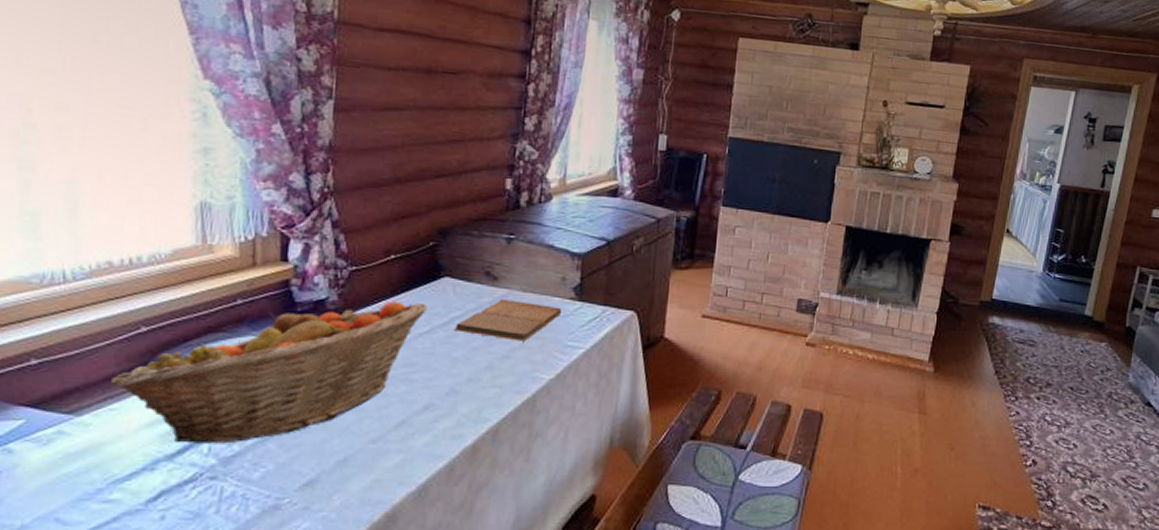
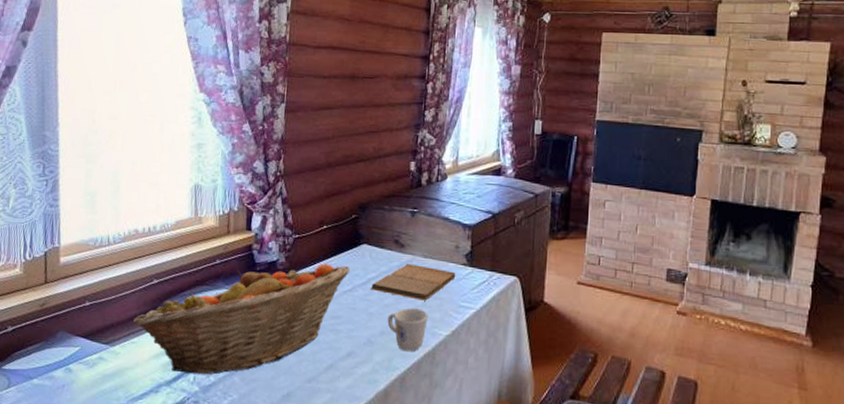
mug: none [476,350,528,401] -> present [387,308,428,352]

